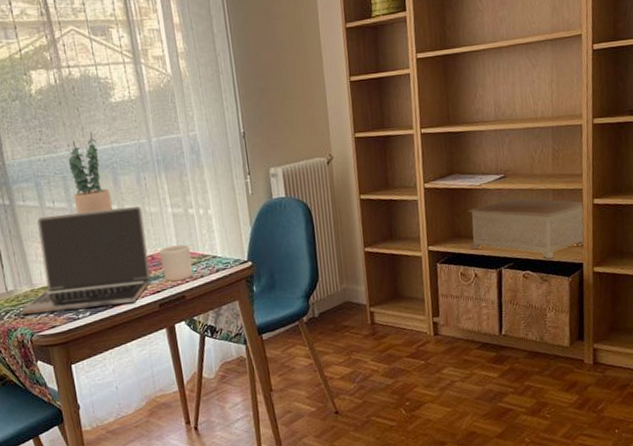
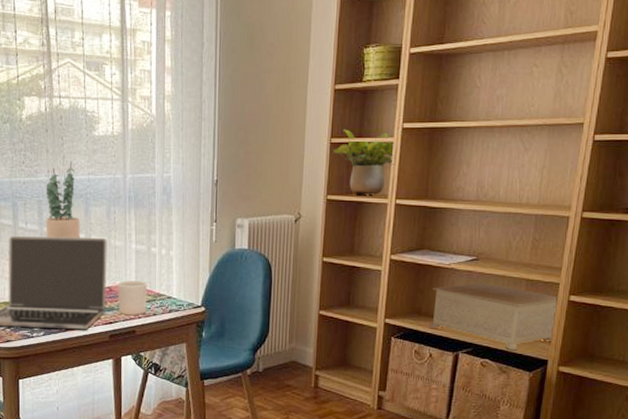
potted plant: none [354,65,414,130] -> present [333,129,395,196]

